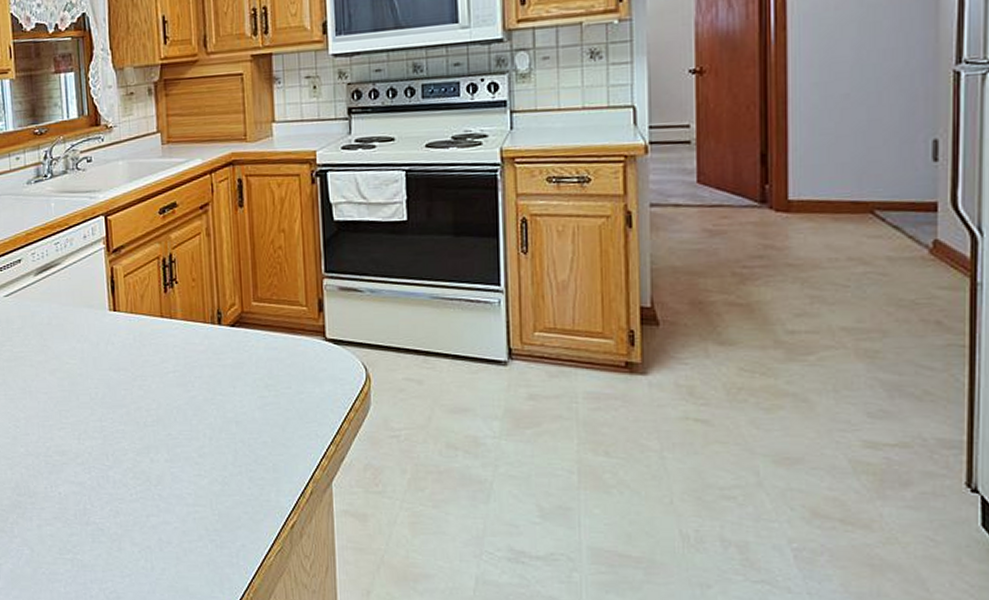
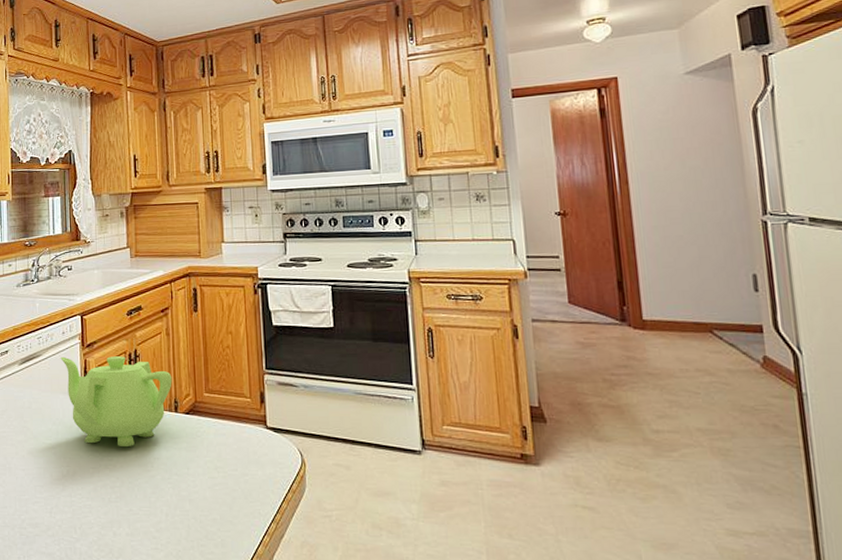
teapot: none [82,262,215,365] -> present [60,356,172,446]

